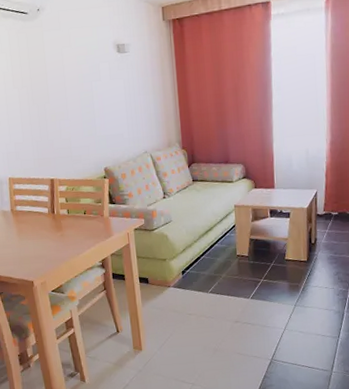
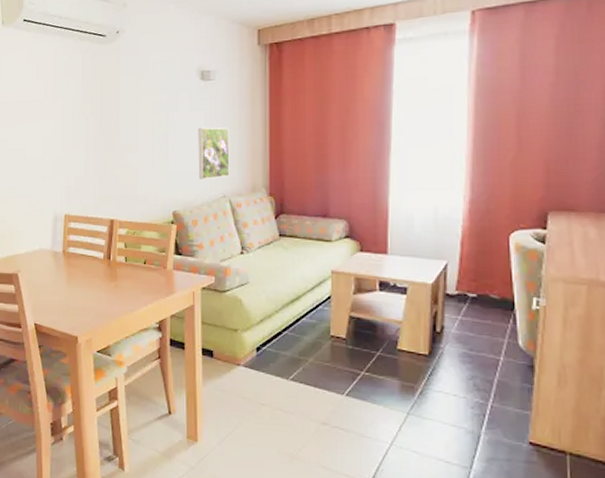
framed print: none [119,93,149,139] -> present [198,127,230,179]

